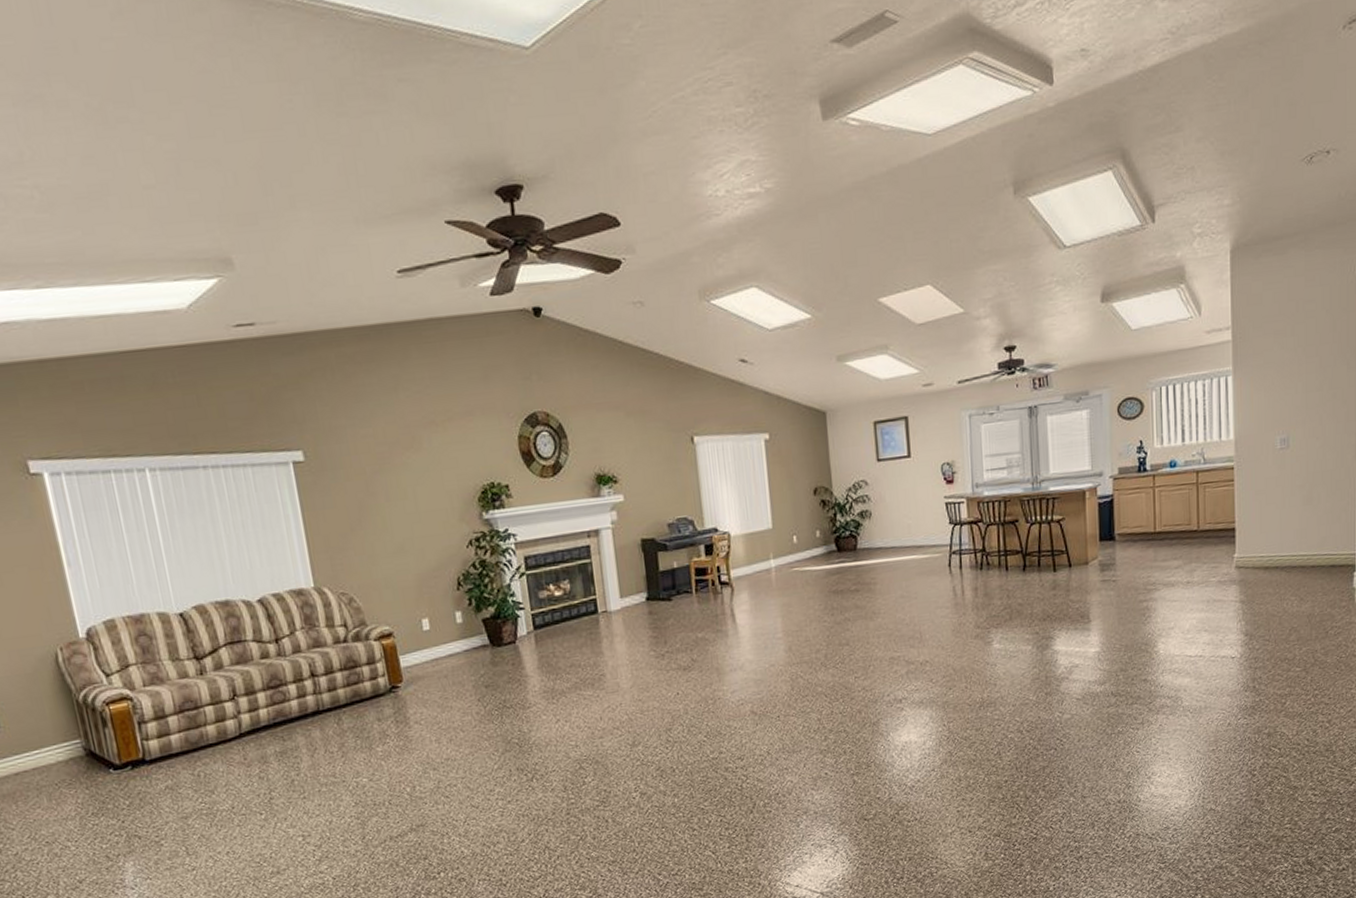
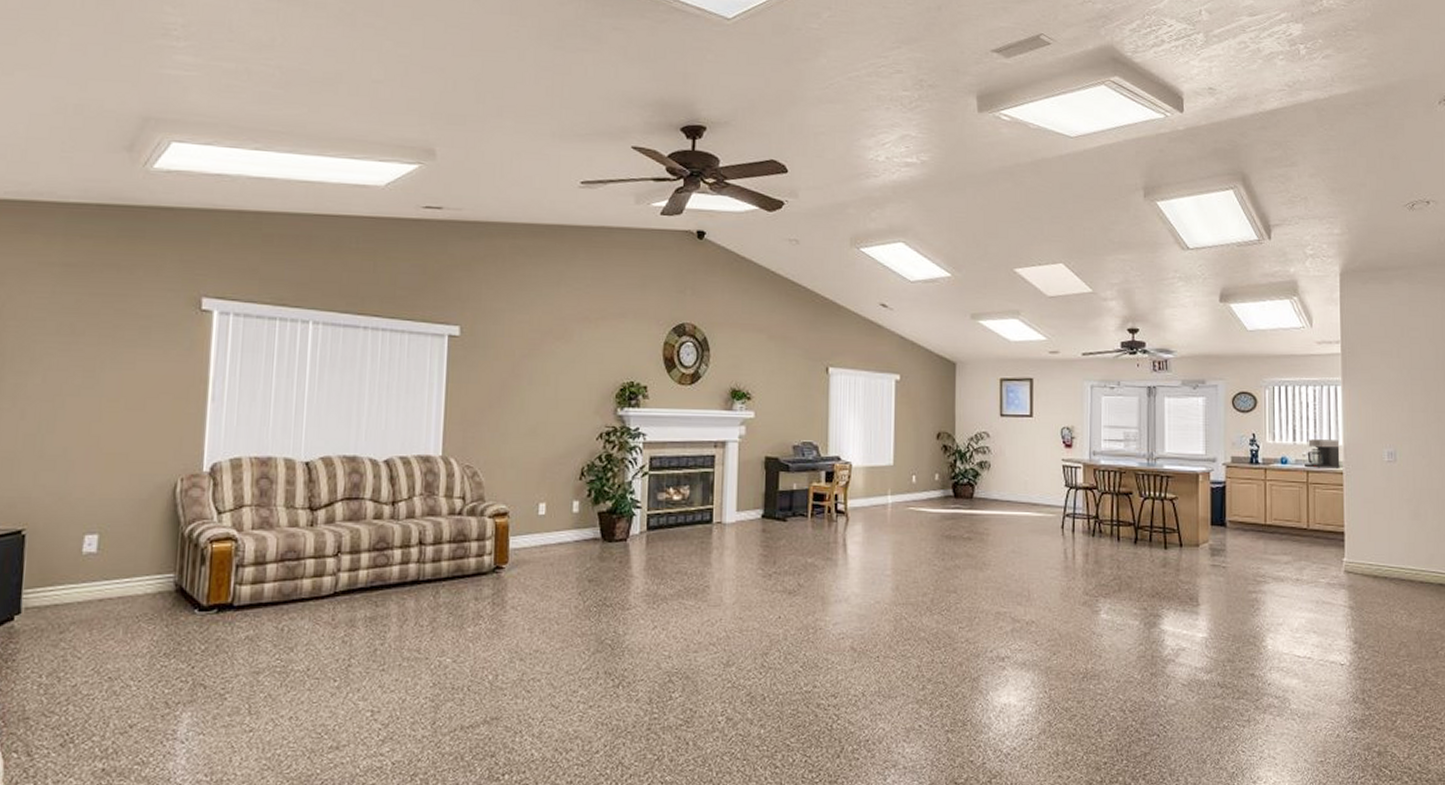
coffee maker: none [1194,434,1231,468] -> present [1305,439,1340,469]

